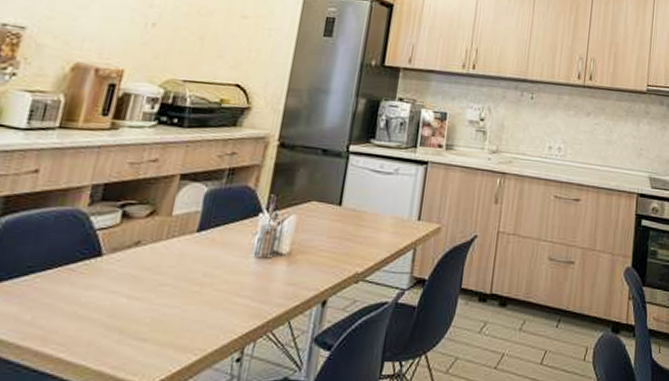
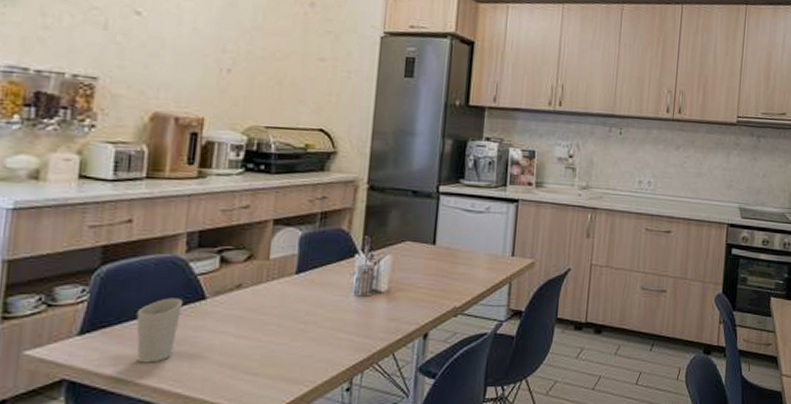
cup: none [22,253,79,324] -> present [136,297,184,363]

